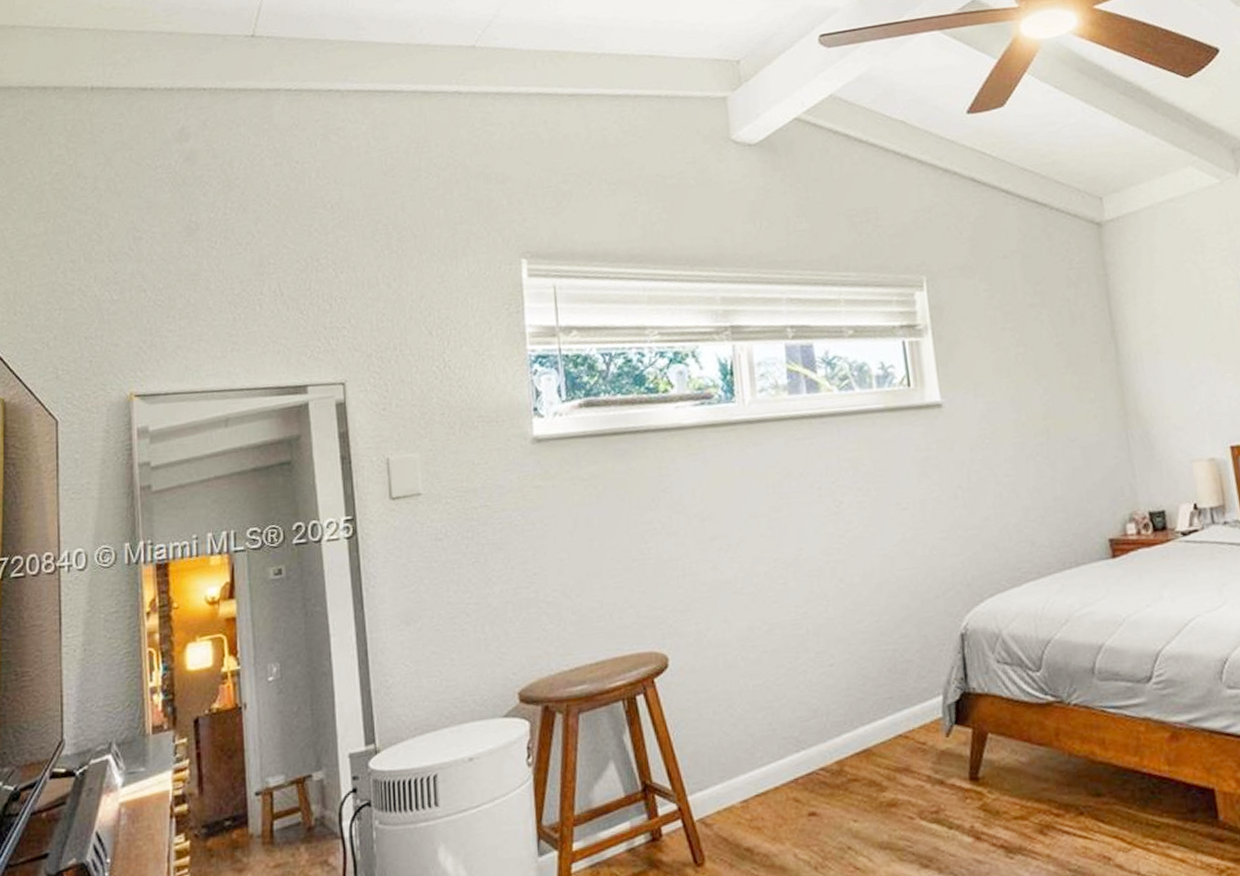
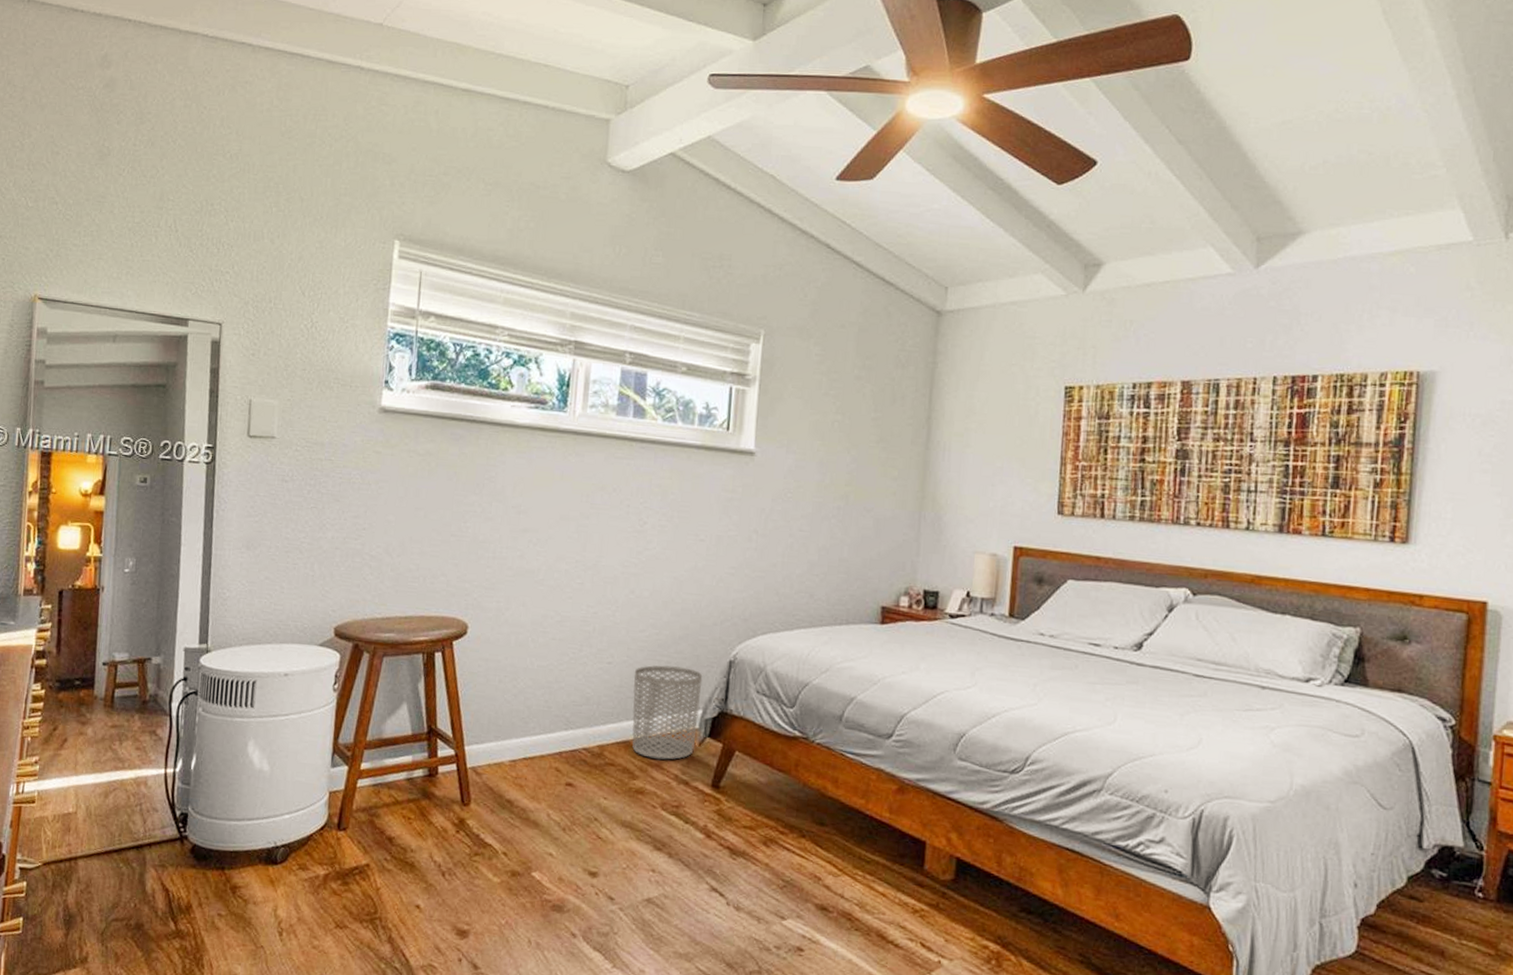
waste bin: none [860,651,942,763] -> present [632,665,703,760]

